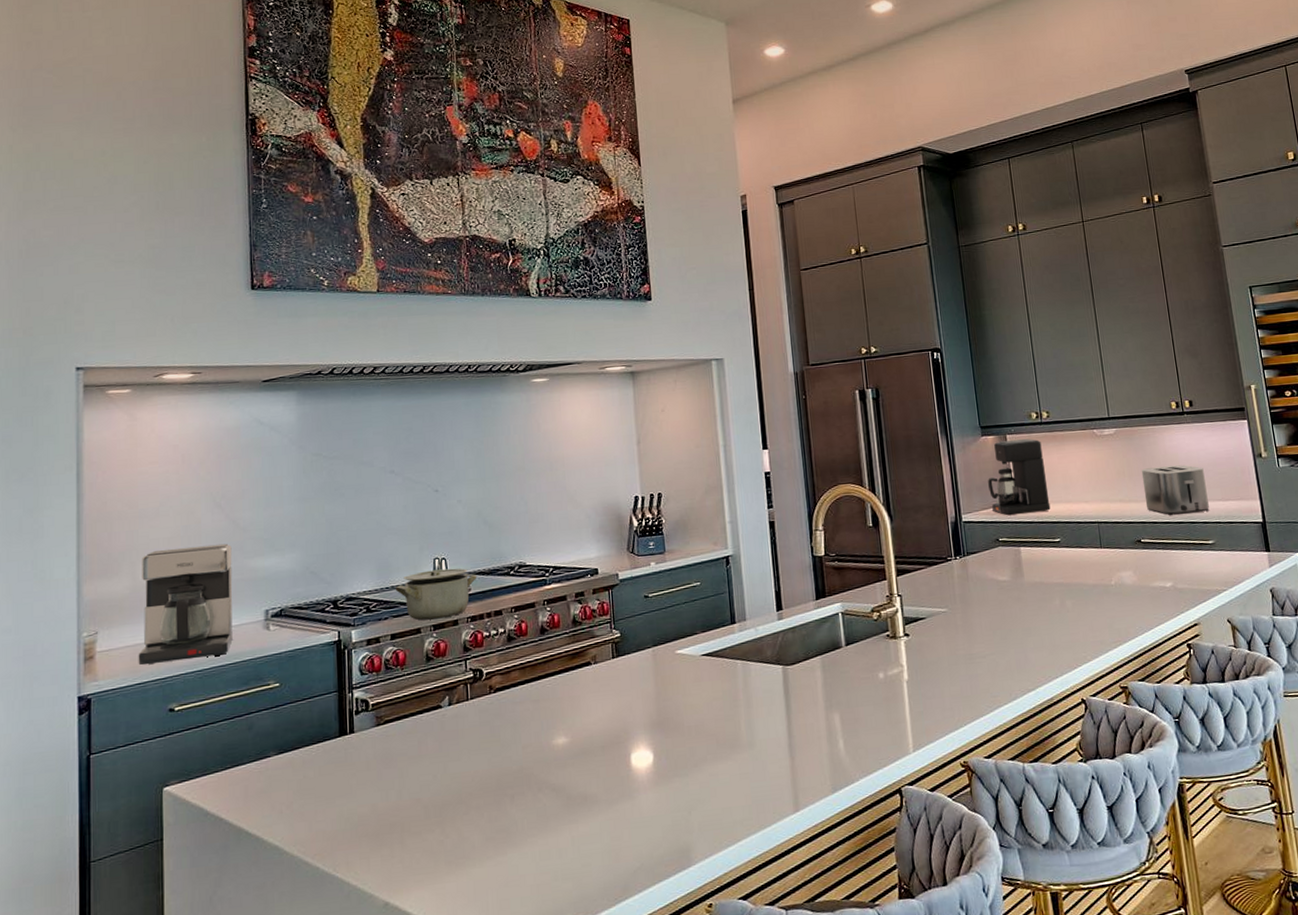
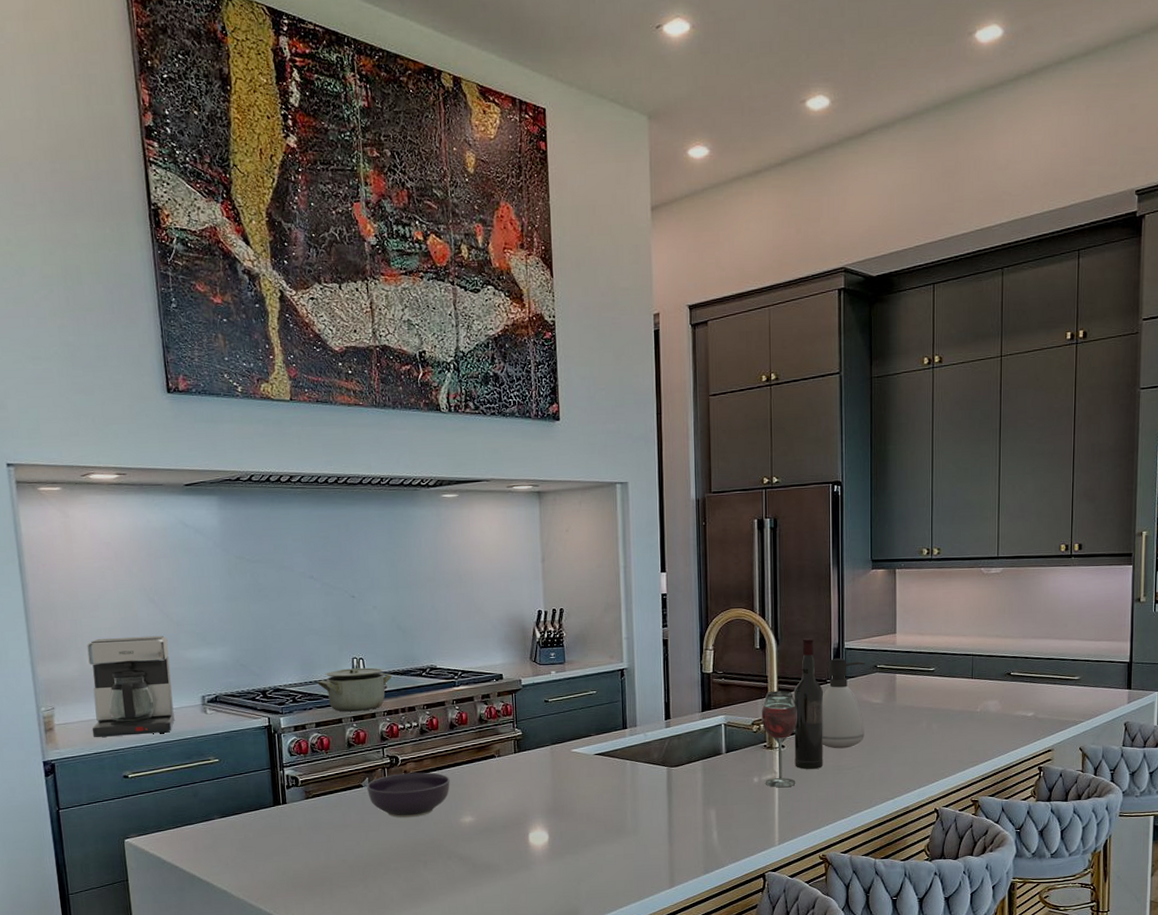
bowl: none [446,686,541,744] -> present [366,772,450,818]
wineglass: none [880,571,926,683] -> present [761,690,798,788]
wine bottle: none [913,512,954,661] -> present [793,638,824,769]
soap dispenser: none [944,532,995,635] -> present [822,657,865,749]
coffee maker: present [988,439,1051,516] -> none [873,574,930,645]
toaster: present [1141,465,1210,516] -> none [1020,605,1082,653]

